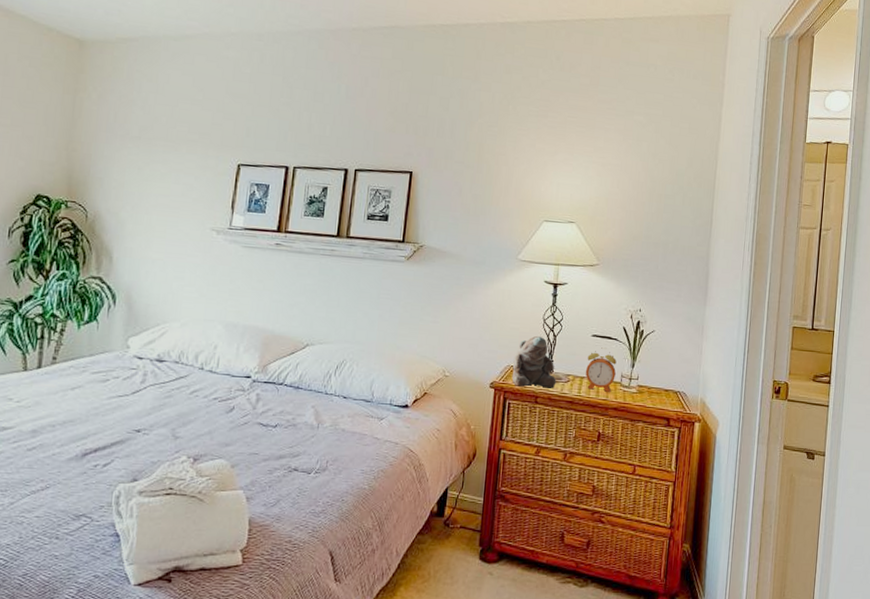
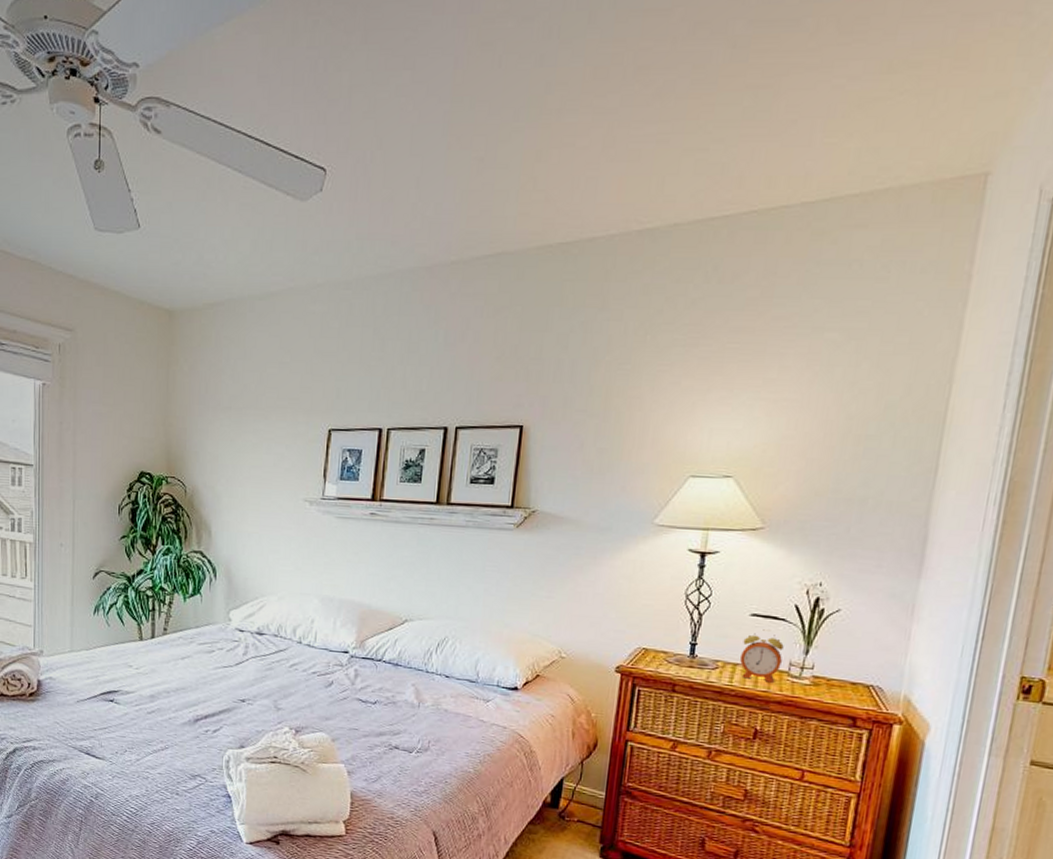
stuffed animal: present [511,335,557,389] -> none [642,614,701,676]

